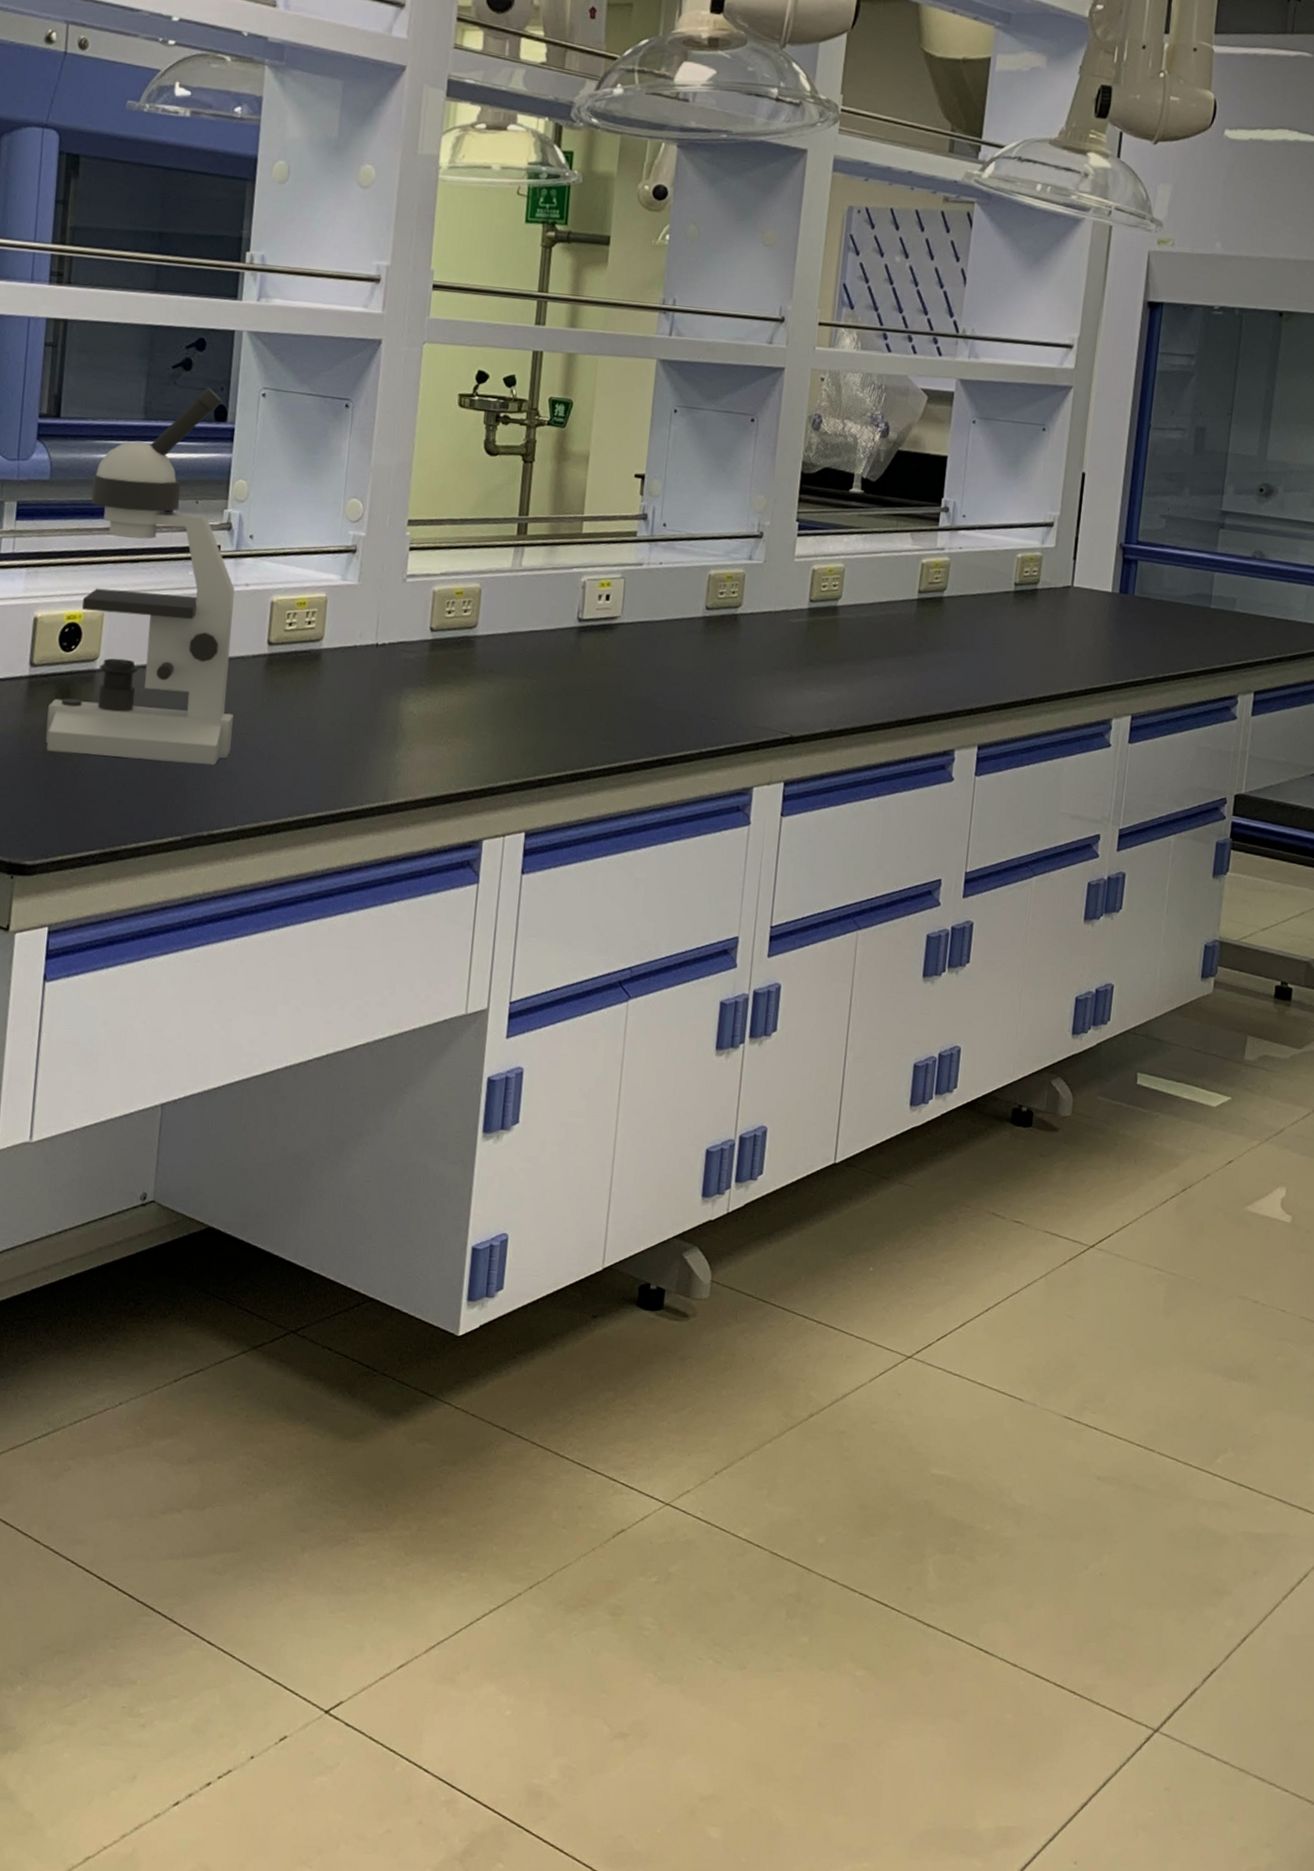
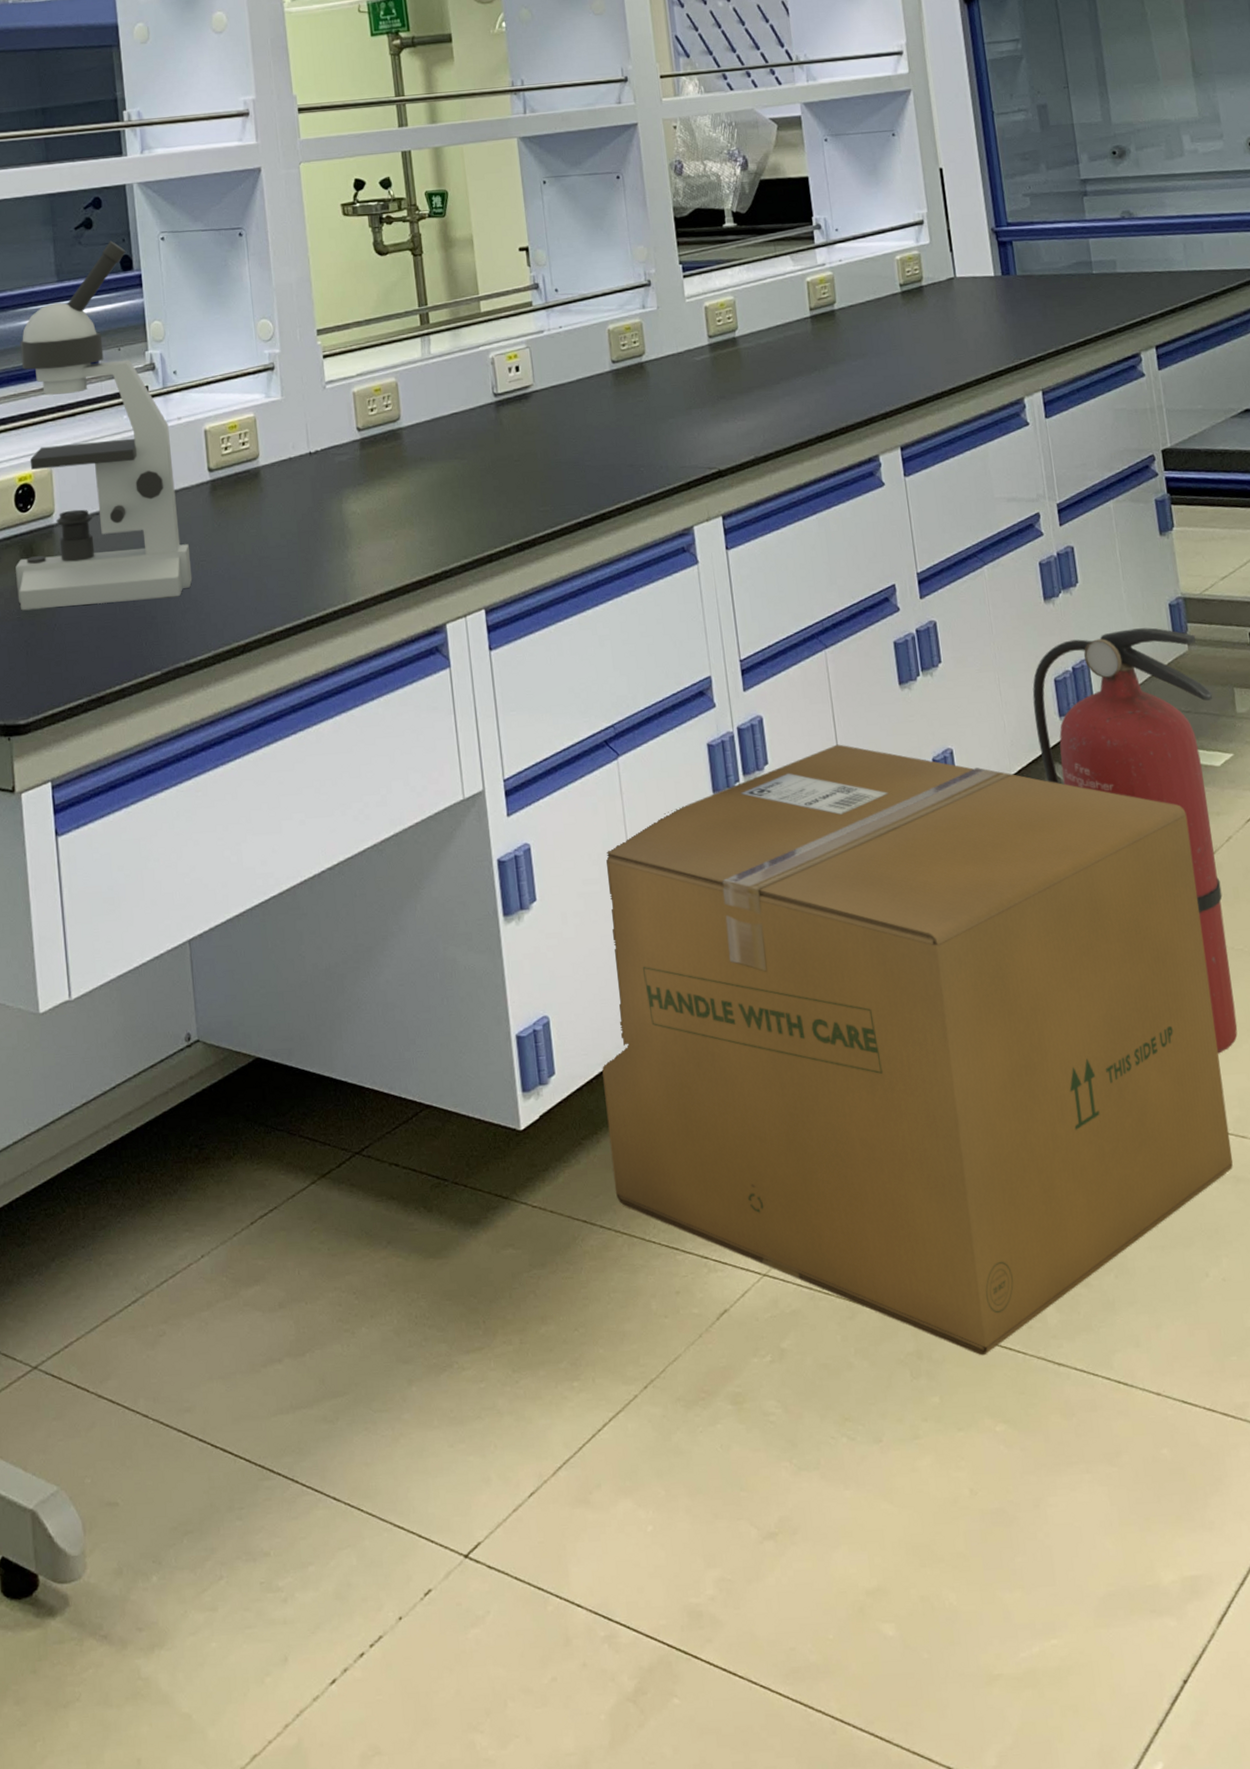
box: none [539,1023,1172,1607] -> present [602,744,1233,1356]
fire extinguisher: none [1045,962,1226,1372] -> present [1032,627,1238,1054]

